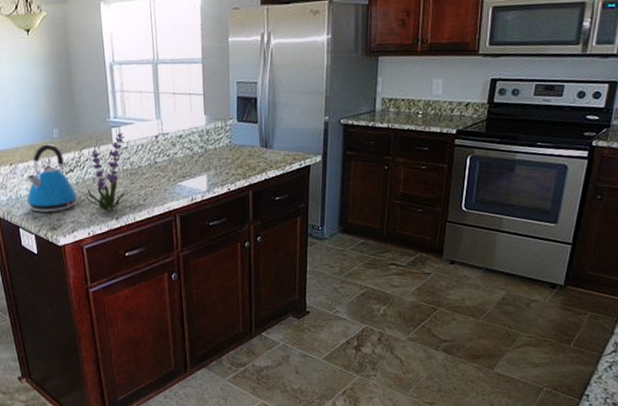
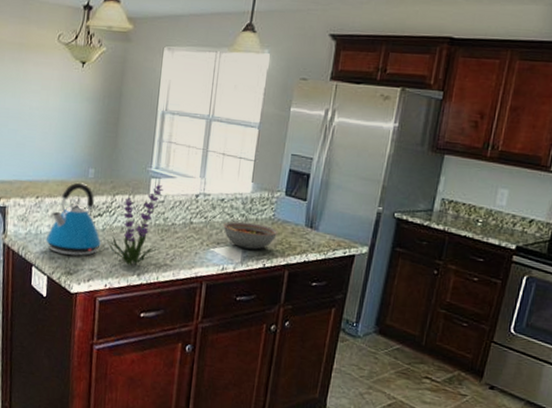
bowl: none [185,152,237,178] -> present [223,221,279,250]

